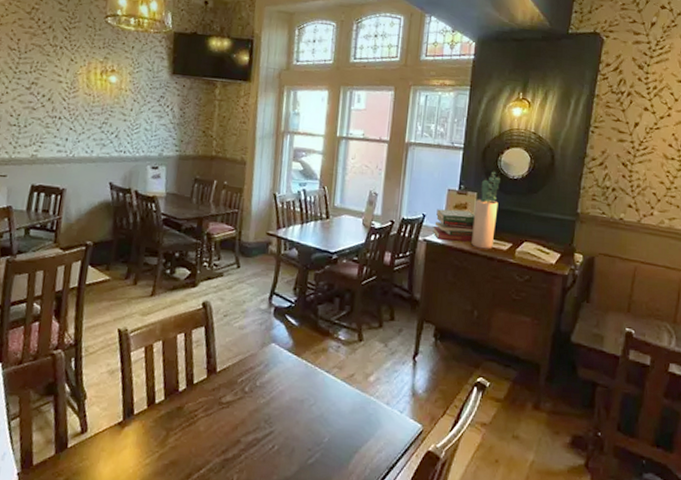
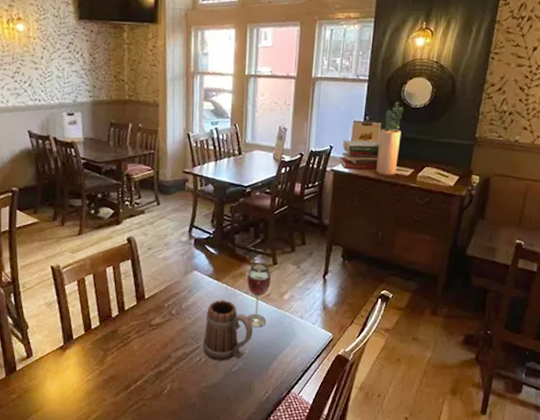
beer mug: none [276,378,334,451] -> present [202,300,253,361]
wineglass: none [328,336,356,413] -> present [246,261,272,328]

